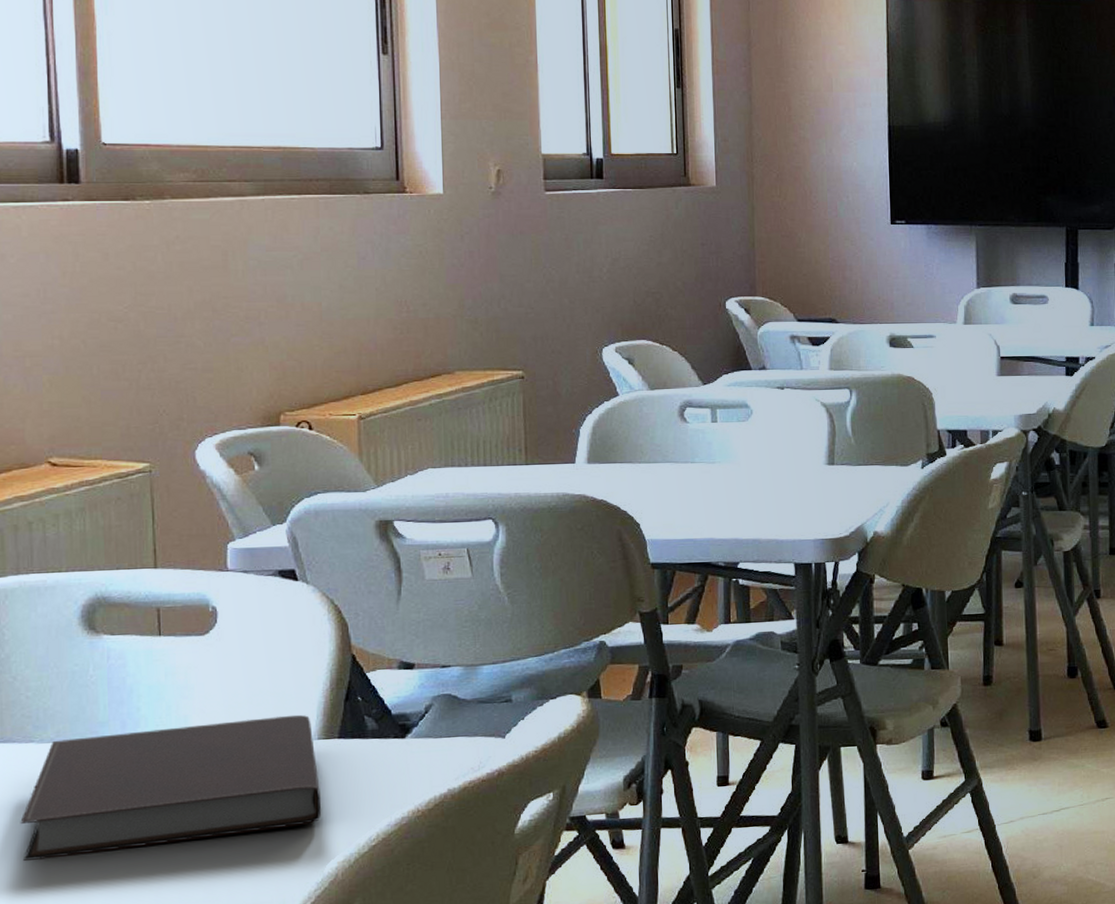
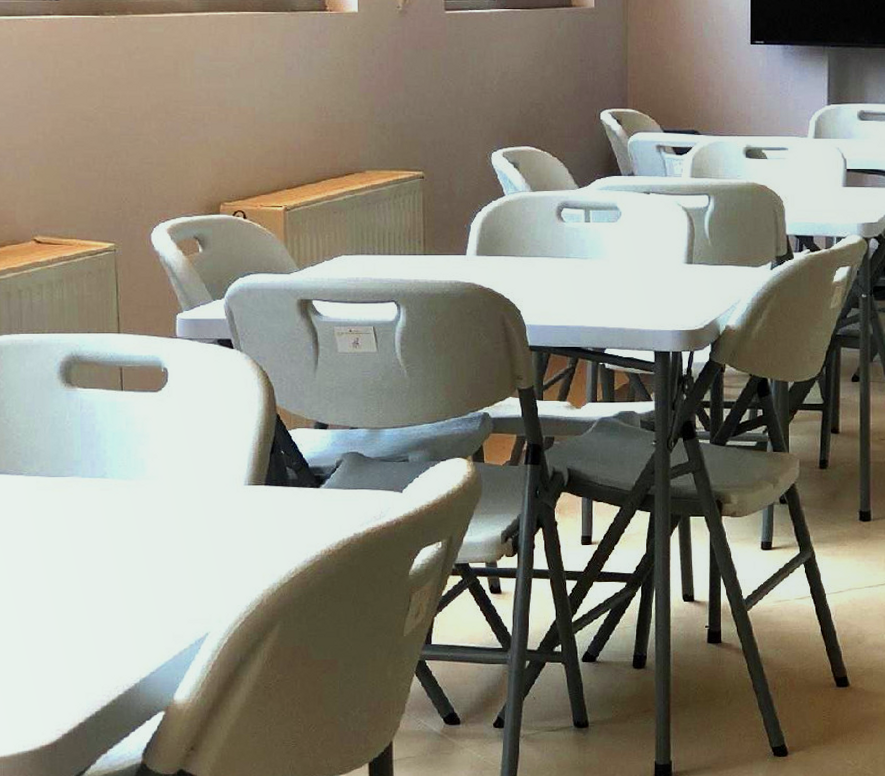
notebook: present [20,715,322,861] -> none [12,464,251,572]

